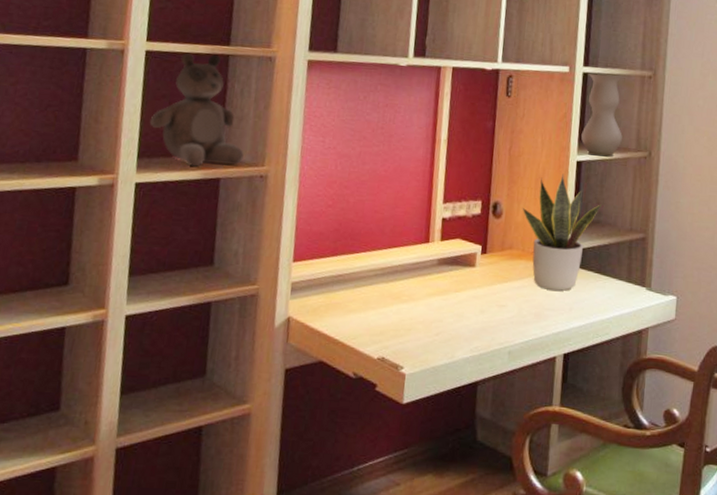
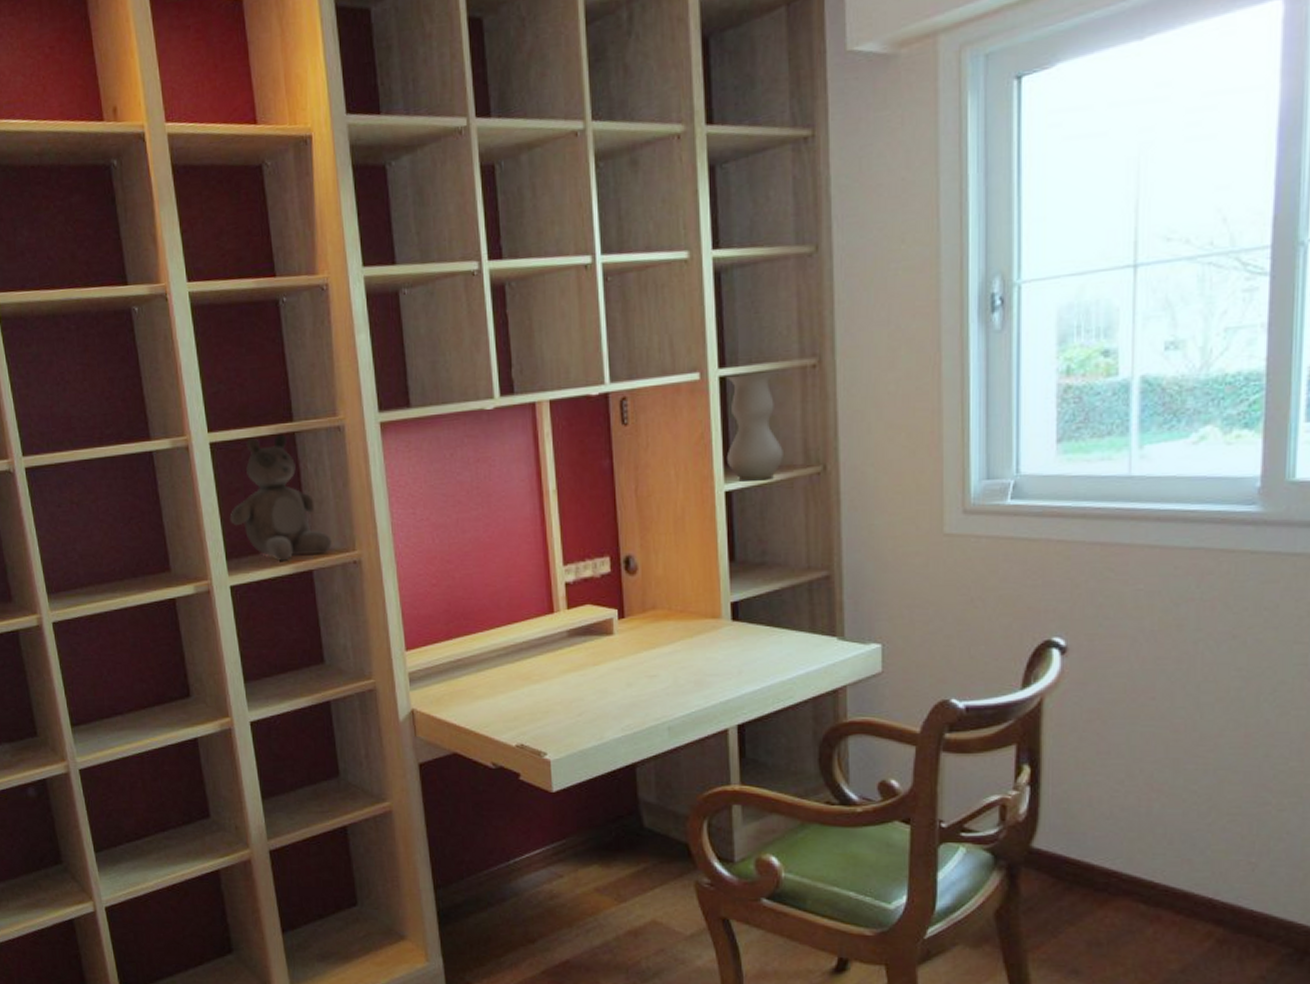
potted plant: present [522,173,604,292] -> none [661,509,768,653]

